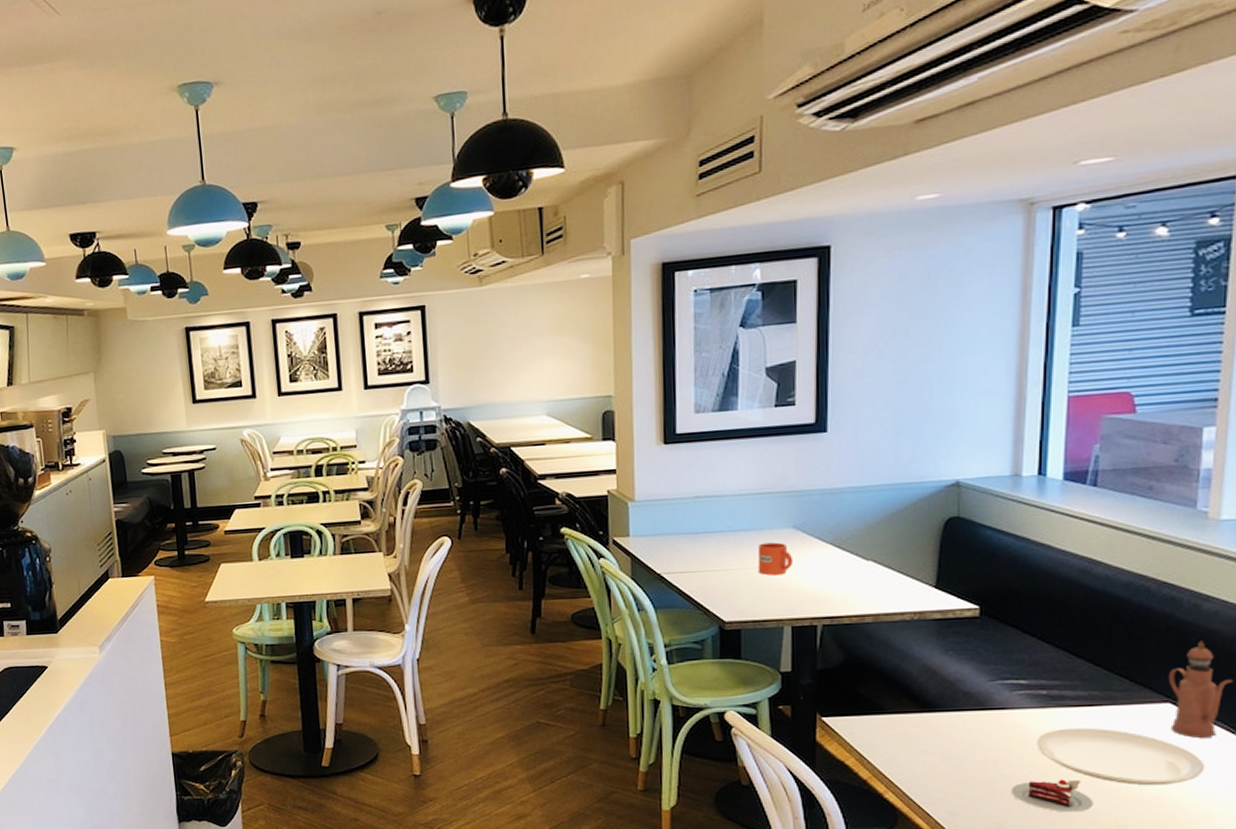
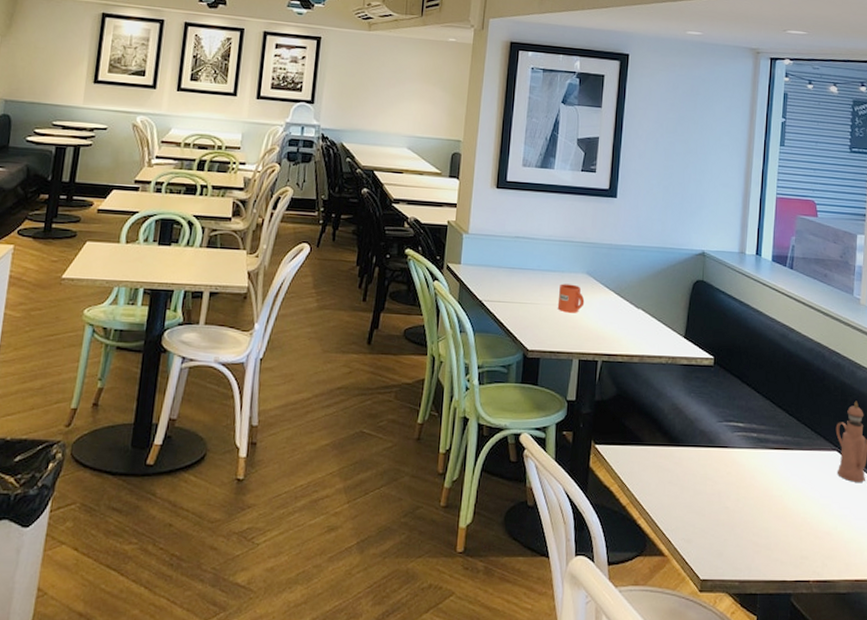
cake slice: present [1011,779,1094,813] -> none [729,513,786,544]
plate: present [1035,727,1205,786] -> none [748,468,859,522]

